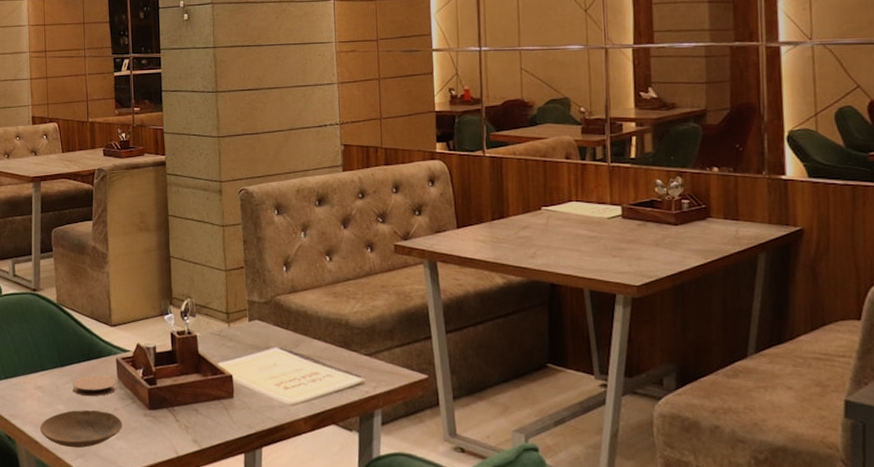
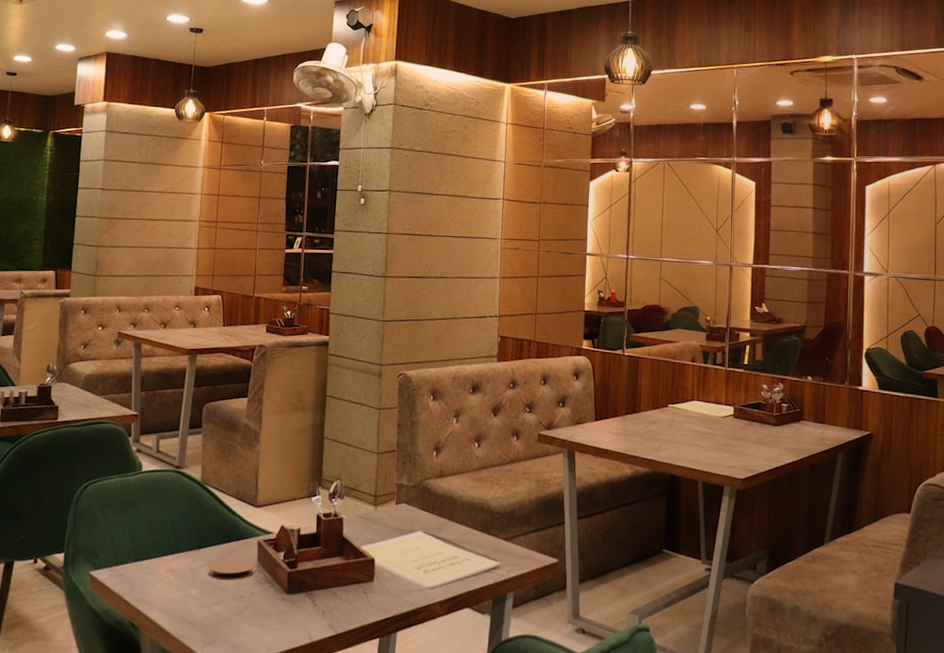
plate: present [40,410,123,448] -> none [168,594,258,635]

